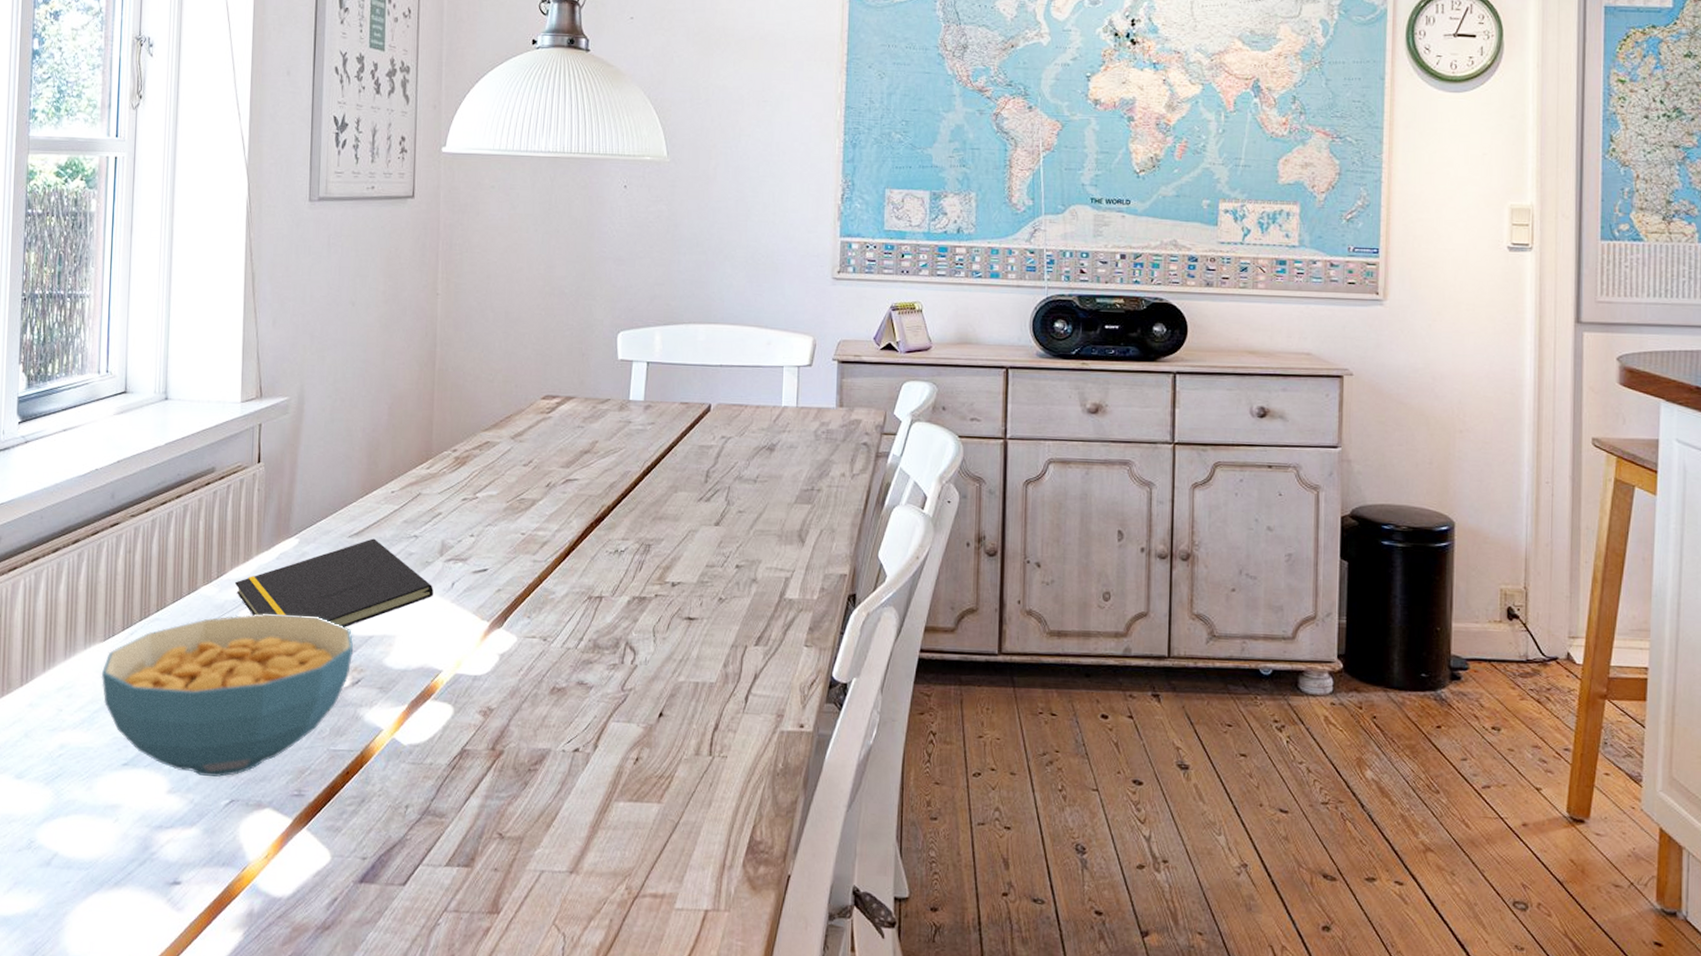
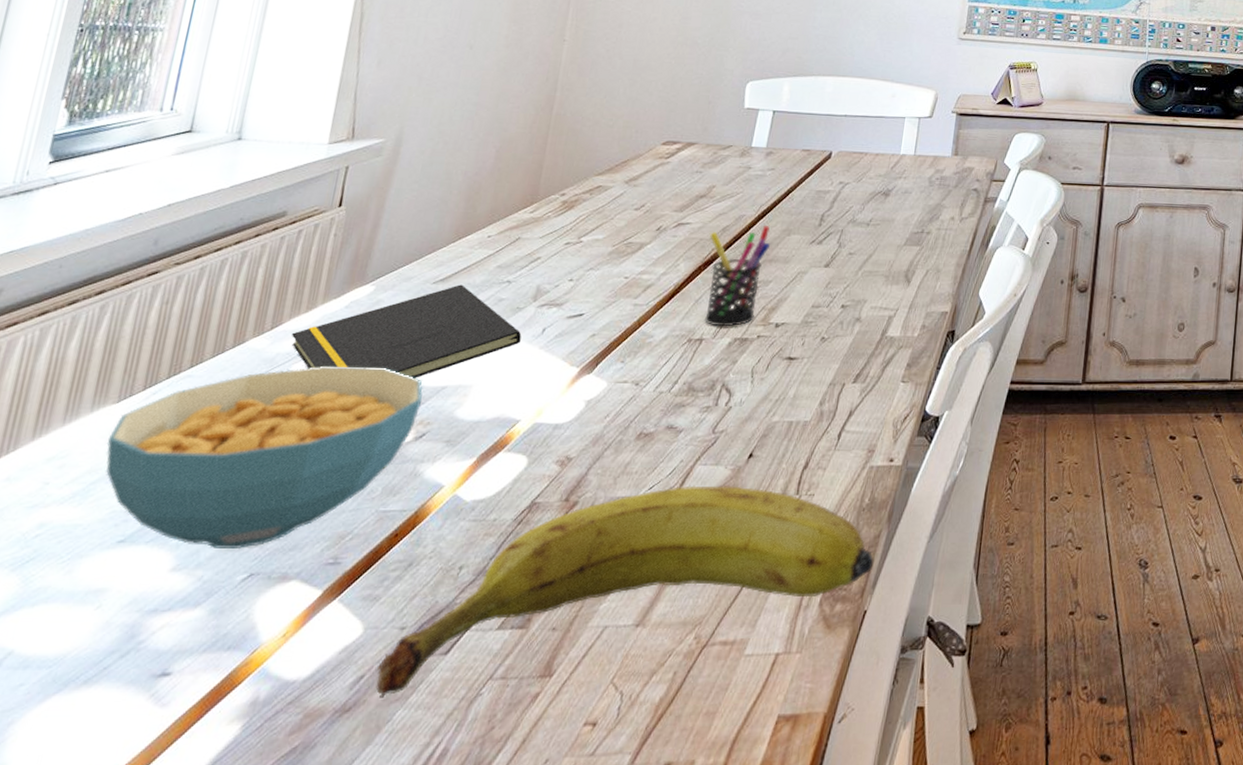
banana: none [347,741,793,920] -> present [375,485,874,698]
pen holder: none [598,482,658,584] -> present [705,226,770,326]

